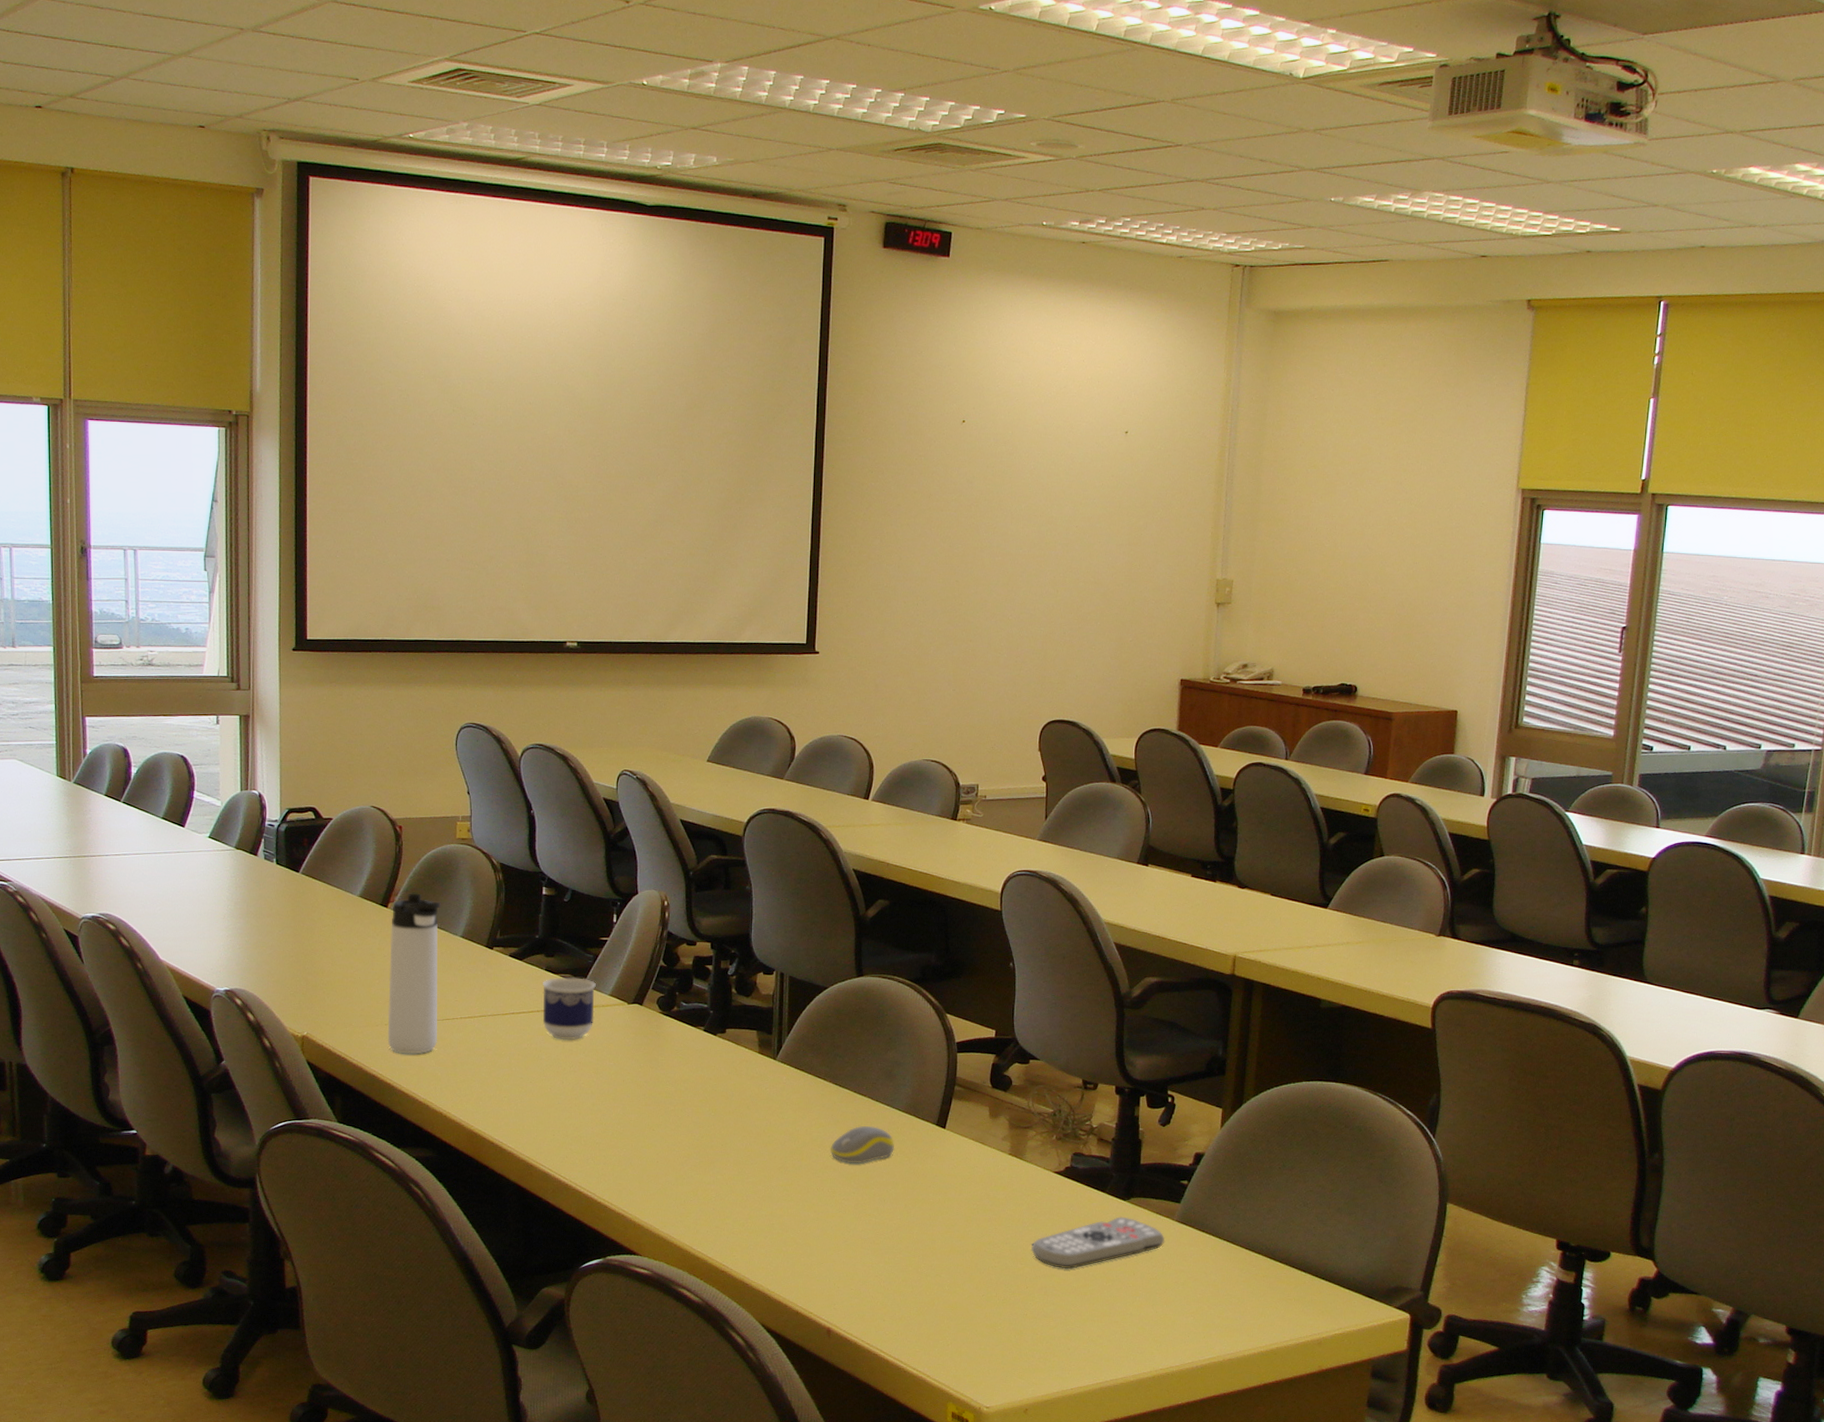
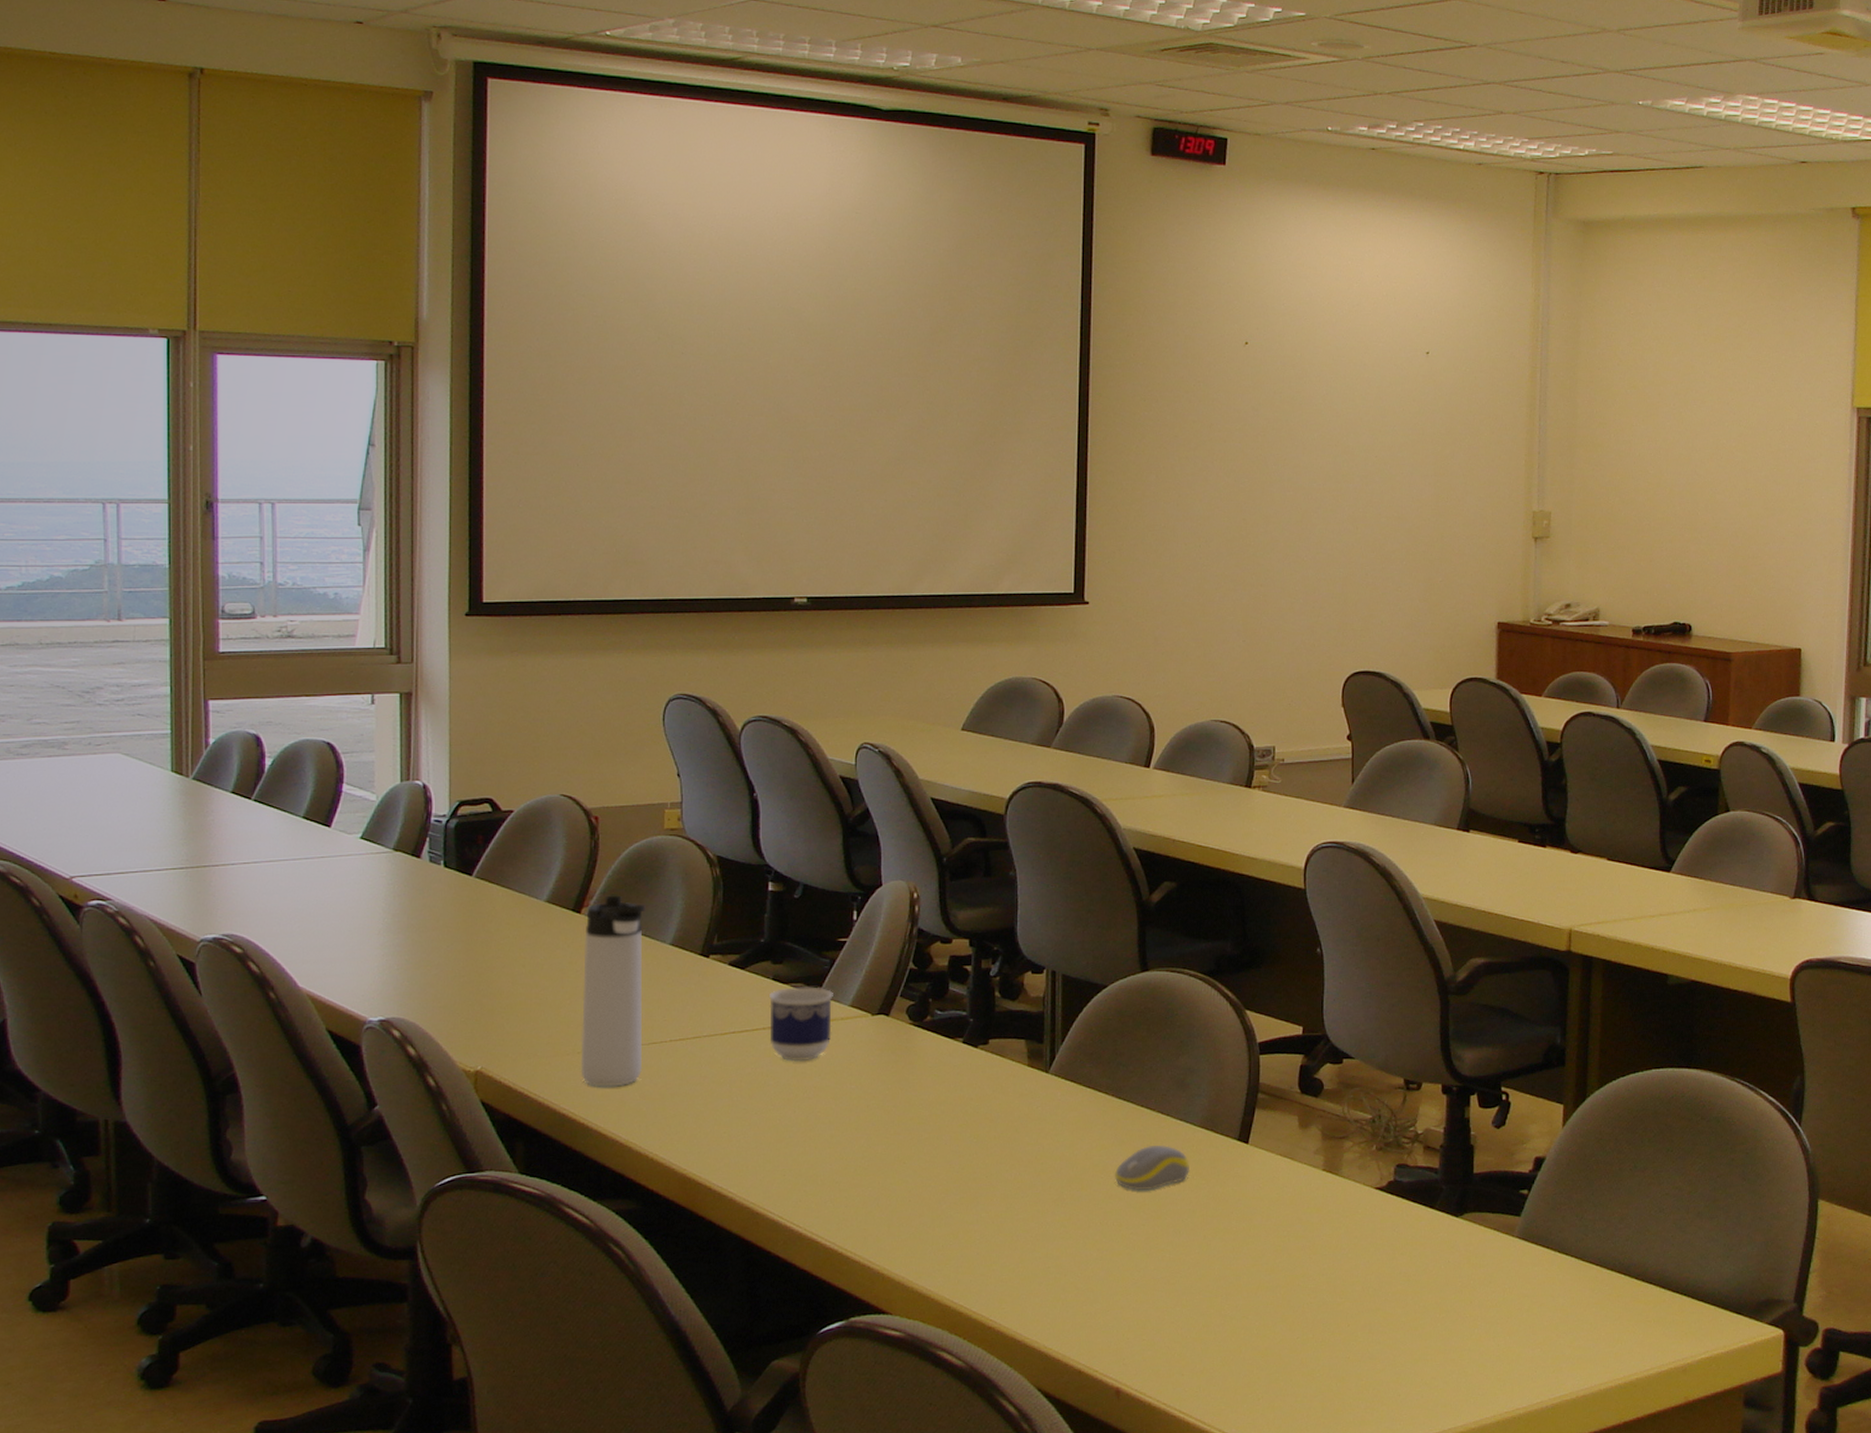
remote control: present [1030,1216,1165,1270] -> none [1351,1236,1505,1301]

